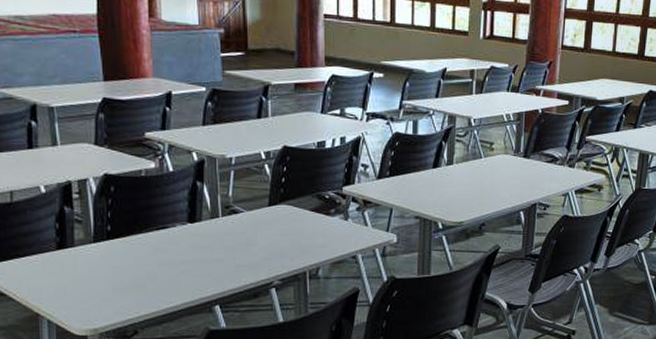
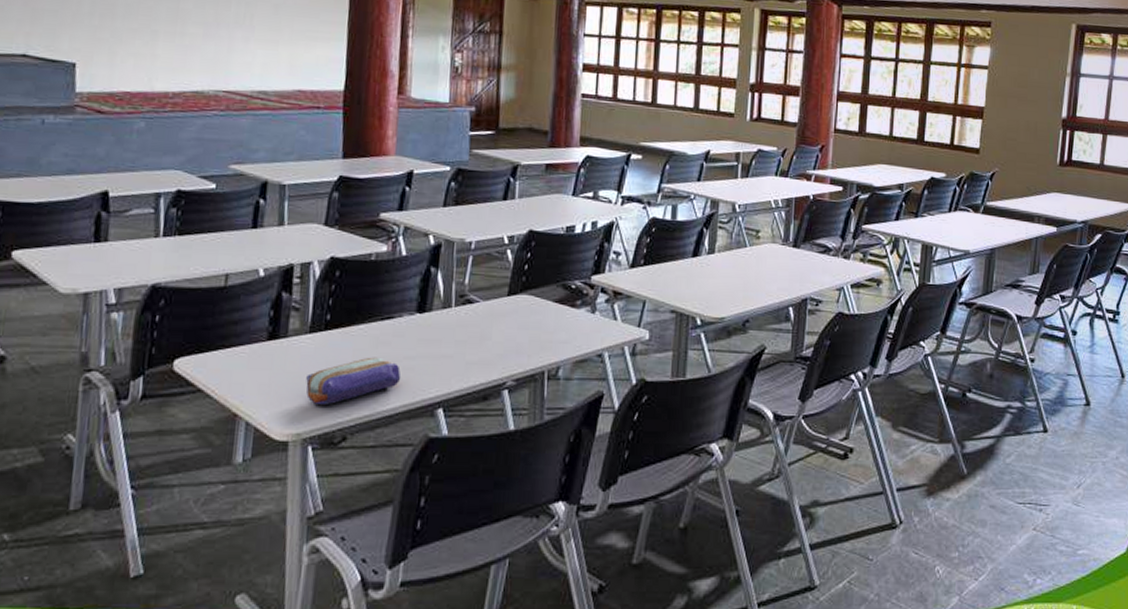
pencil case: none [96,262,180,305] -> present [306,357,401,406]

